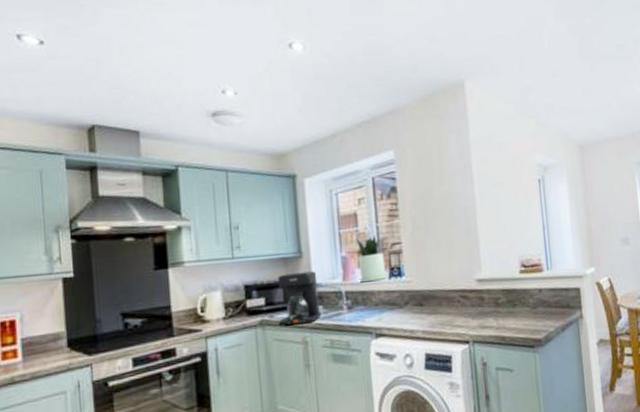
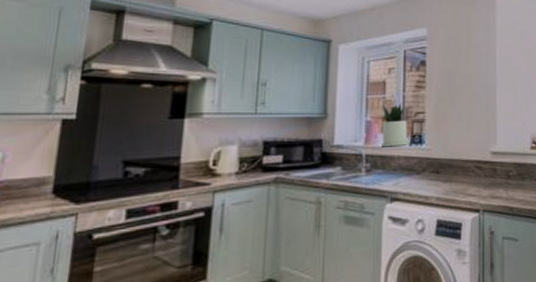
coffee maker: present [278,271,322,326] -> none [294,133,340,185]

